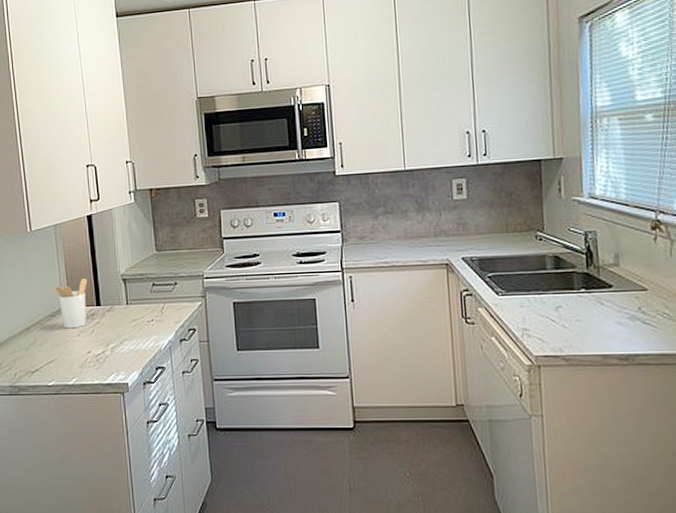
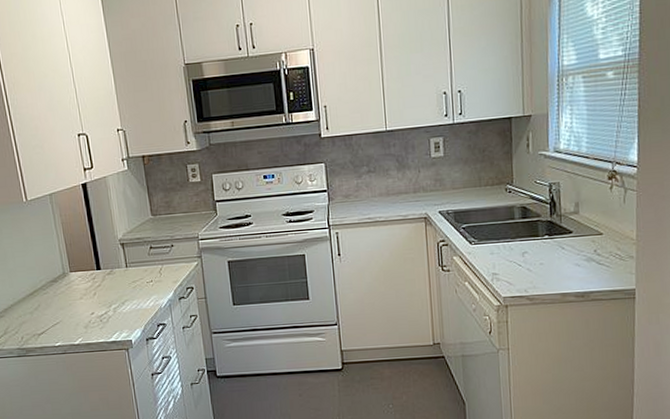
utensil holder: present [52,278,88,329] -> none [51,244,88,293]

